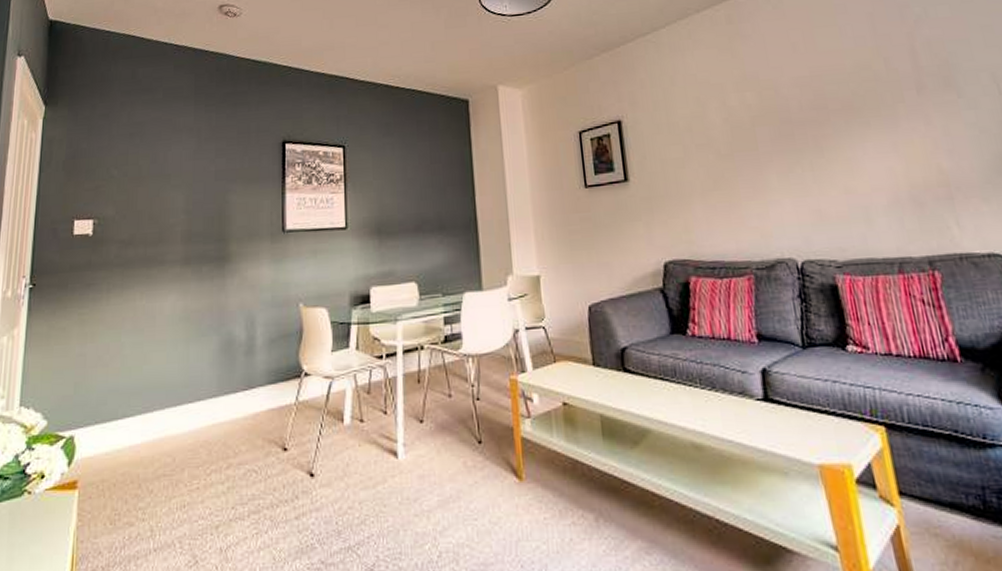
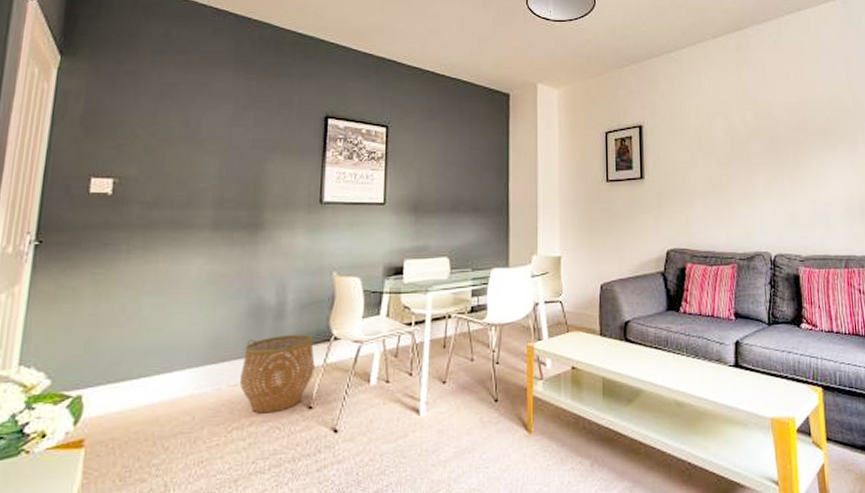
basket: none [215,371,287,456] -> present [239,335,315,414]

